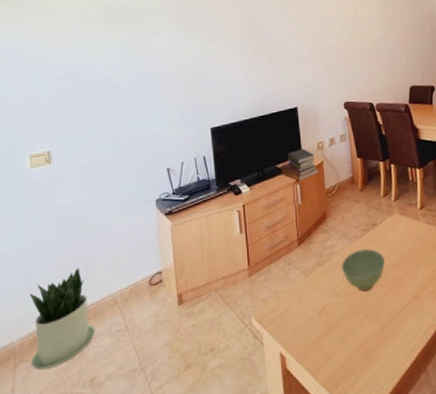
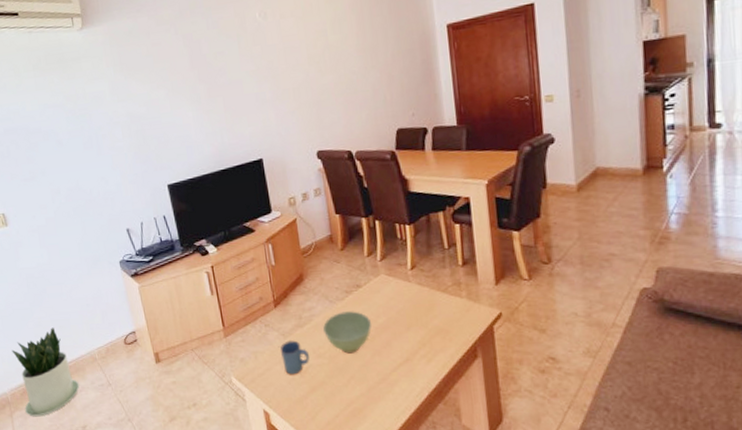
books: present [281,148,319,182] -> none [249,205,292,241]
mug: none [300,278,327,315] -> present [280,340,309,375]

